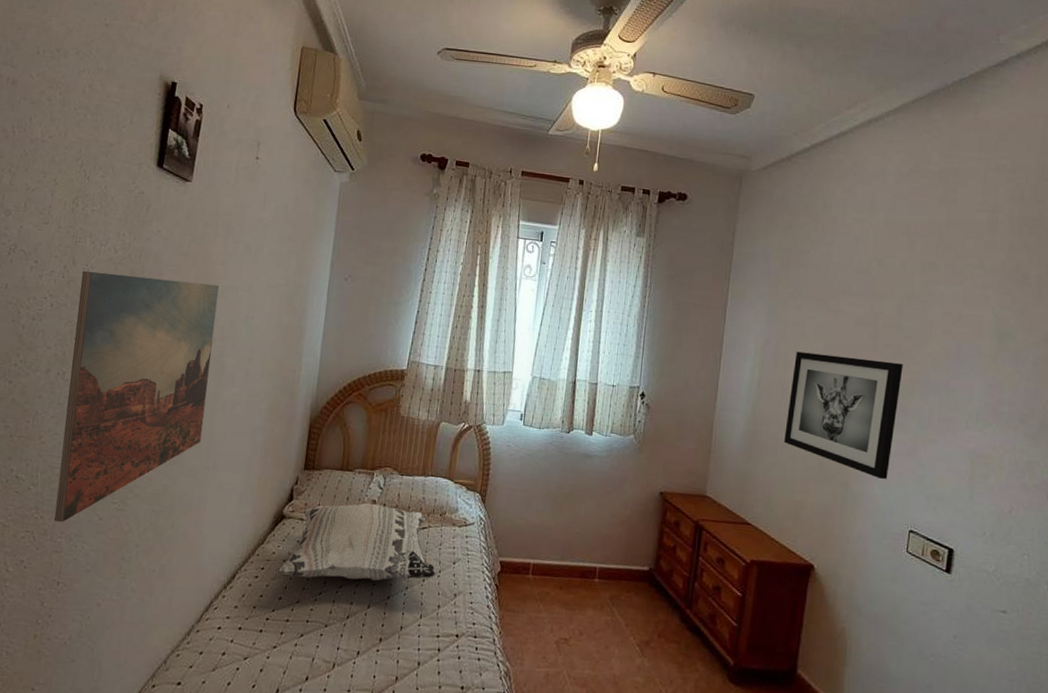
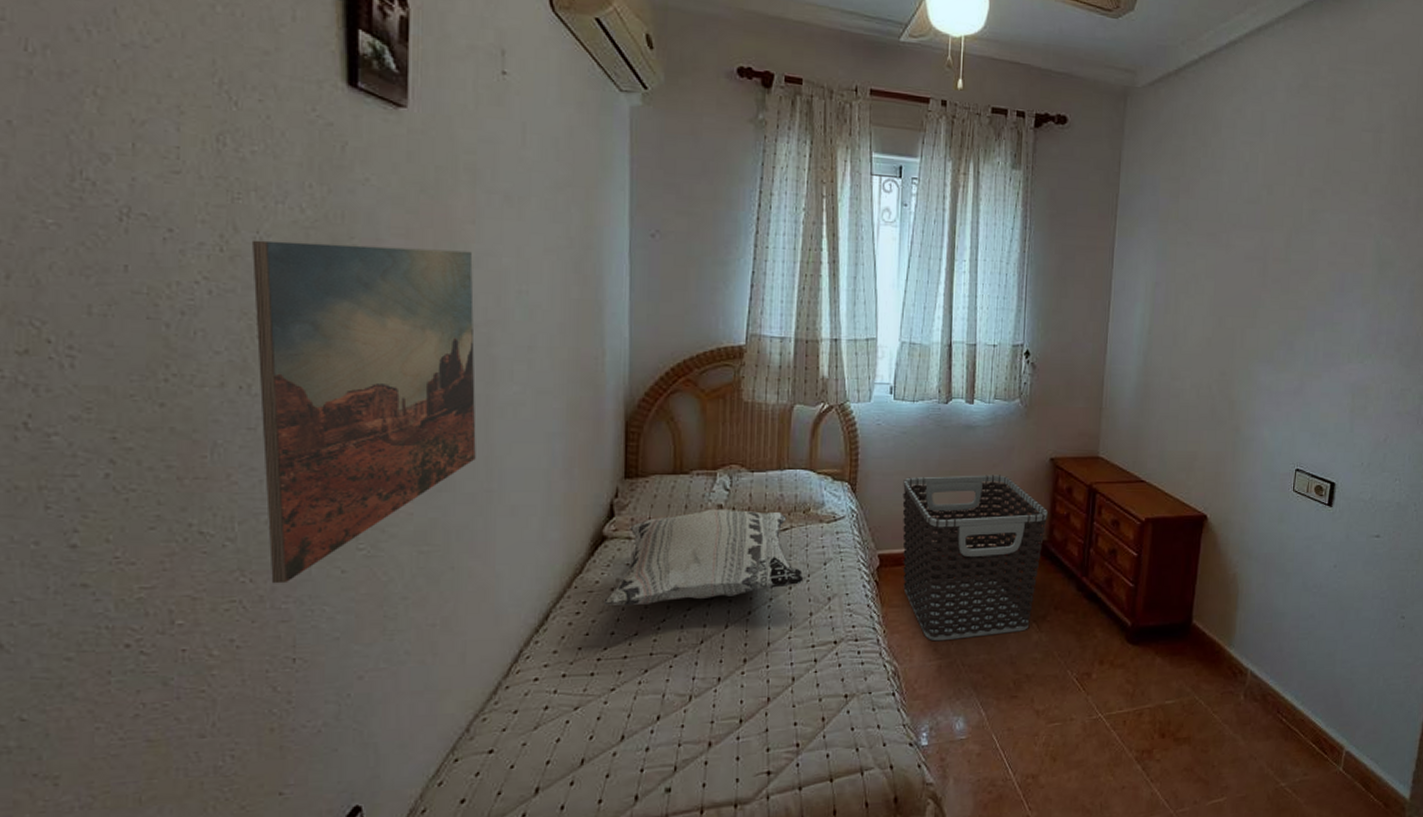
clothes hamper: none [520,495,656,653] -> present [902,475,1049,642]
wall art: present [784,351,903,480] -> none [1176,293,1291,421]

